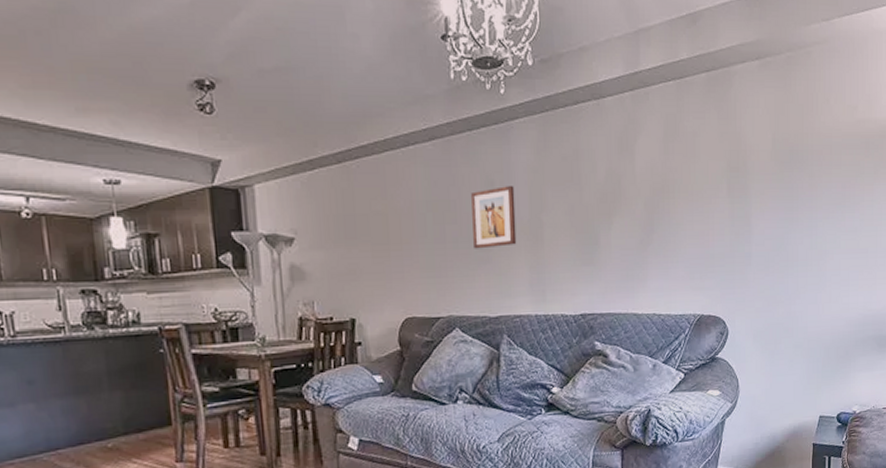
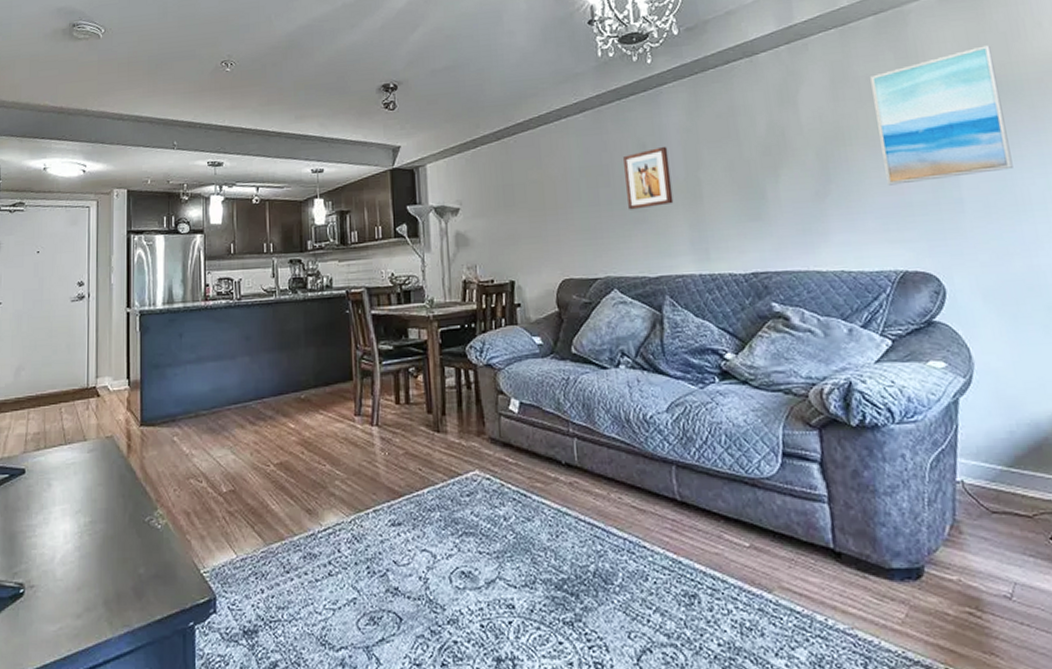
wall art: none [697,115,790,238] -> present [870,45,1013,186]

